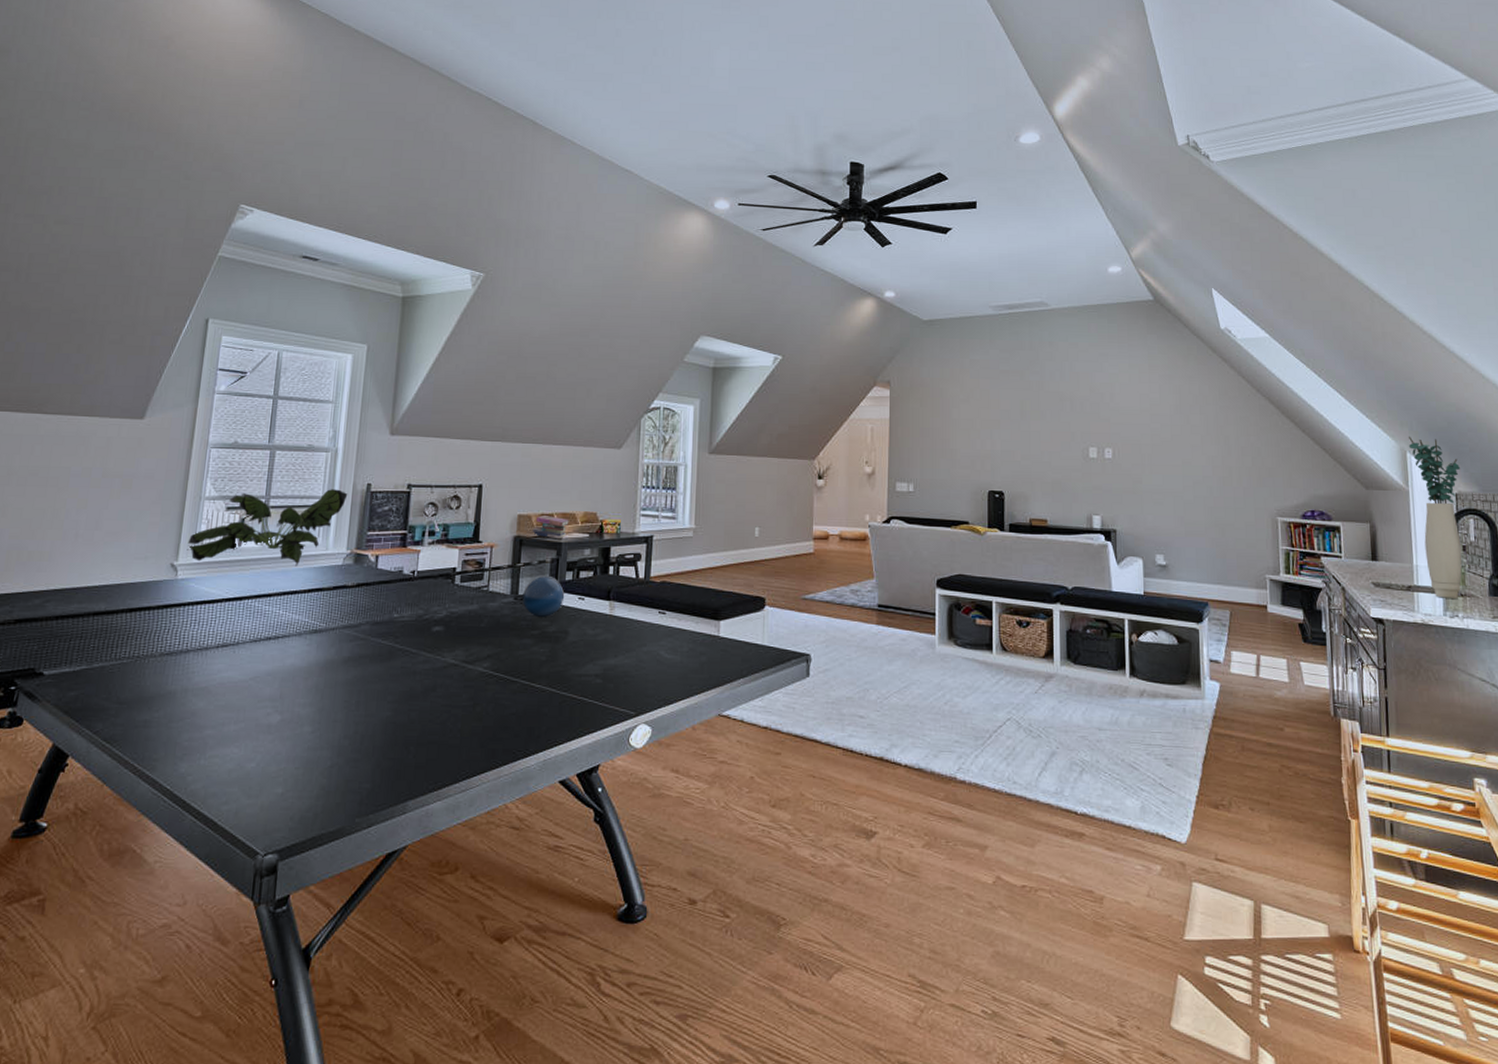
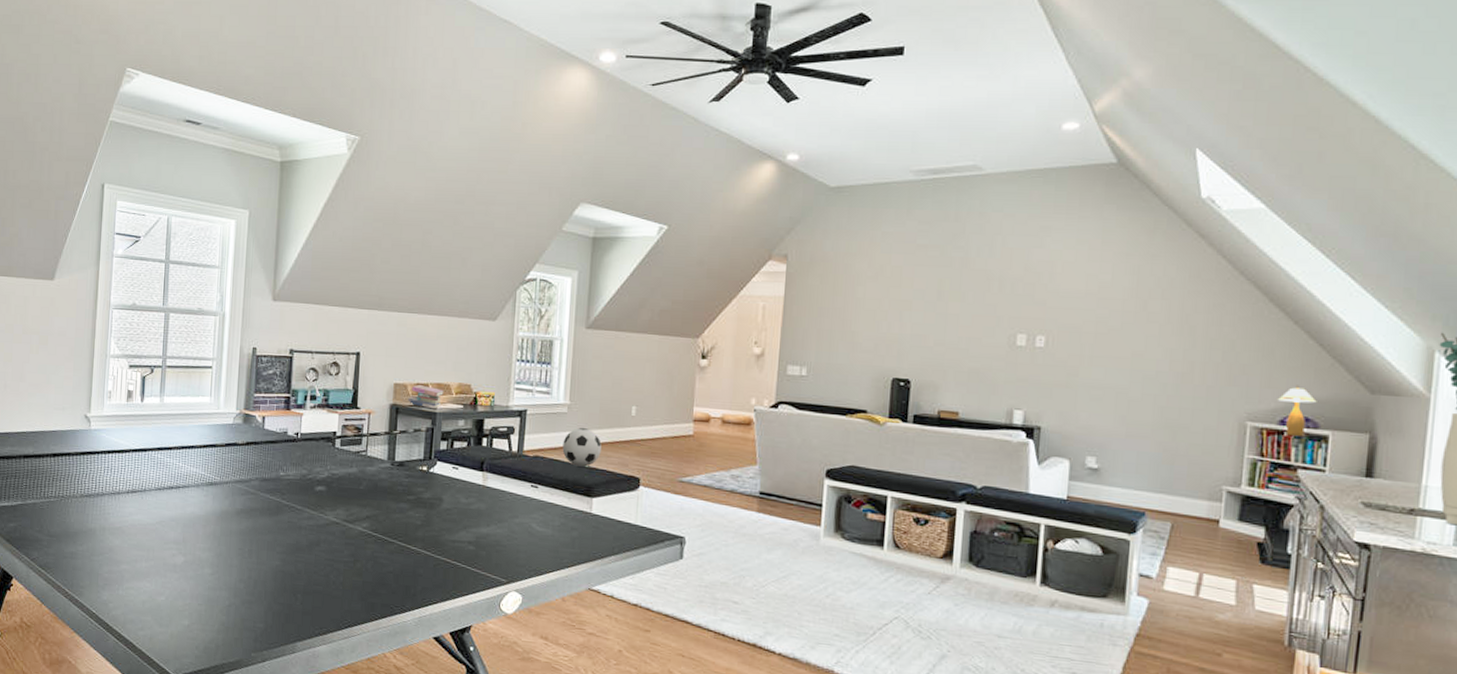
plant: present [187,489,348,566] -> none [97,351,236,423]
ball: present [522,575,565,618] -> none [399,443,439,485]
soccer ball: none [689,551,727,590] -> present [562,428,601,467]
table lamp: none [1299,483,1327,529] -> present [1278,384,1317,437]

